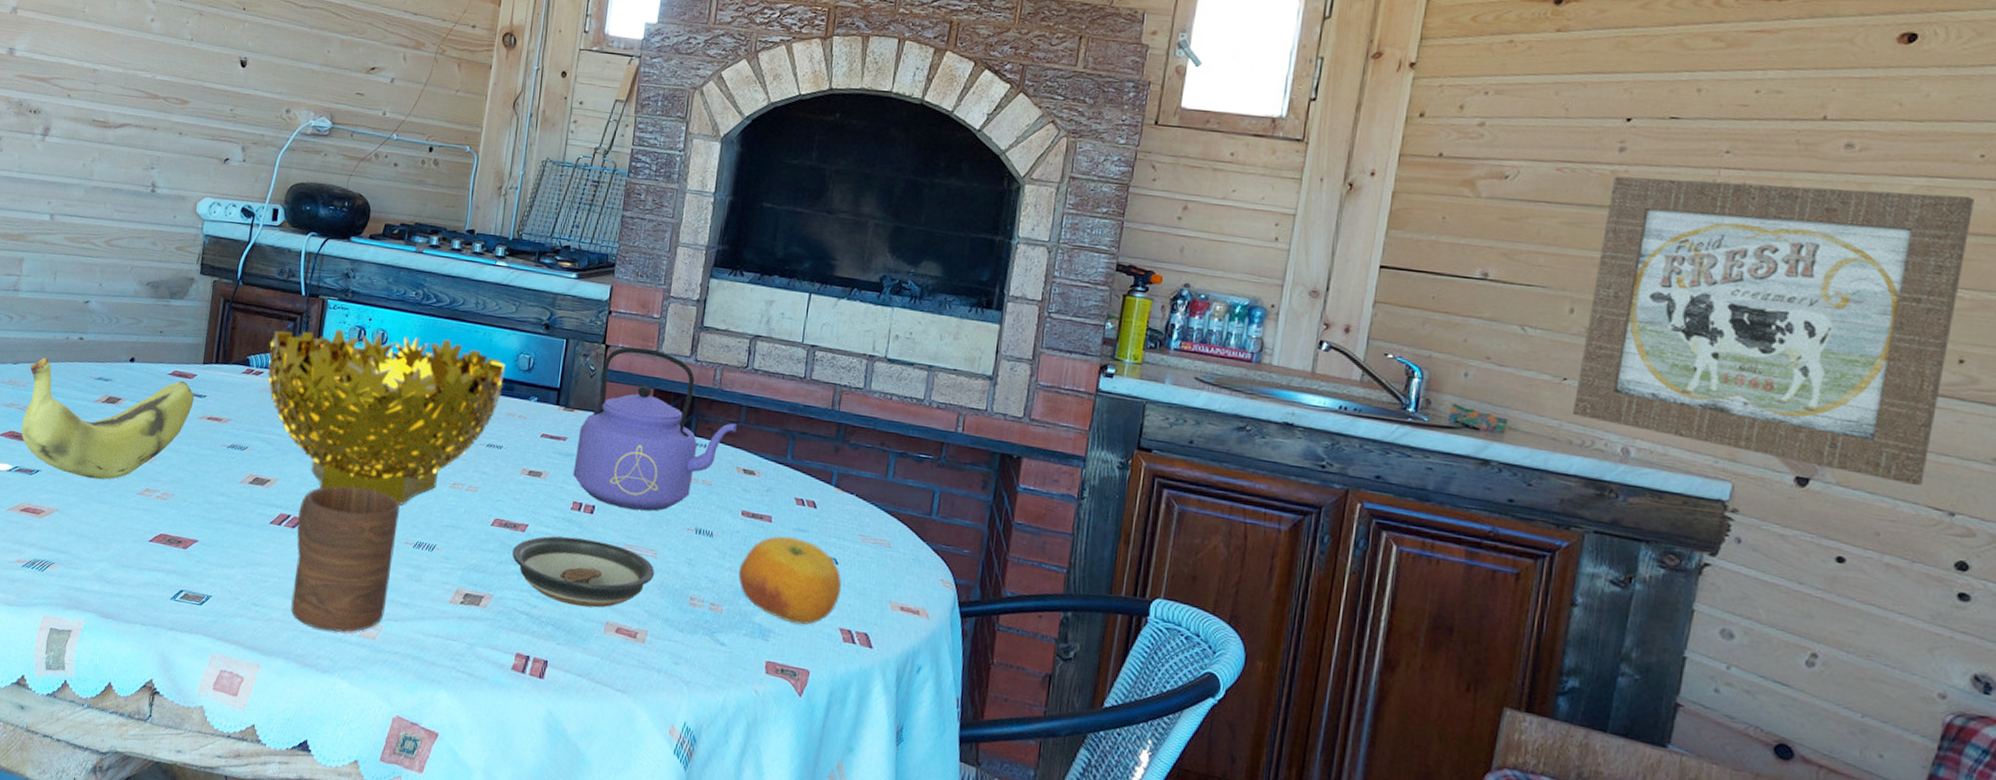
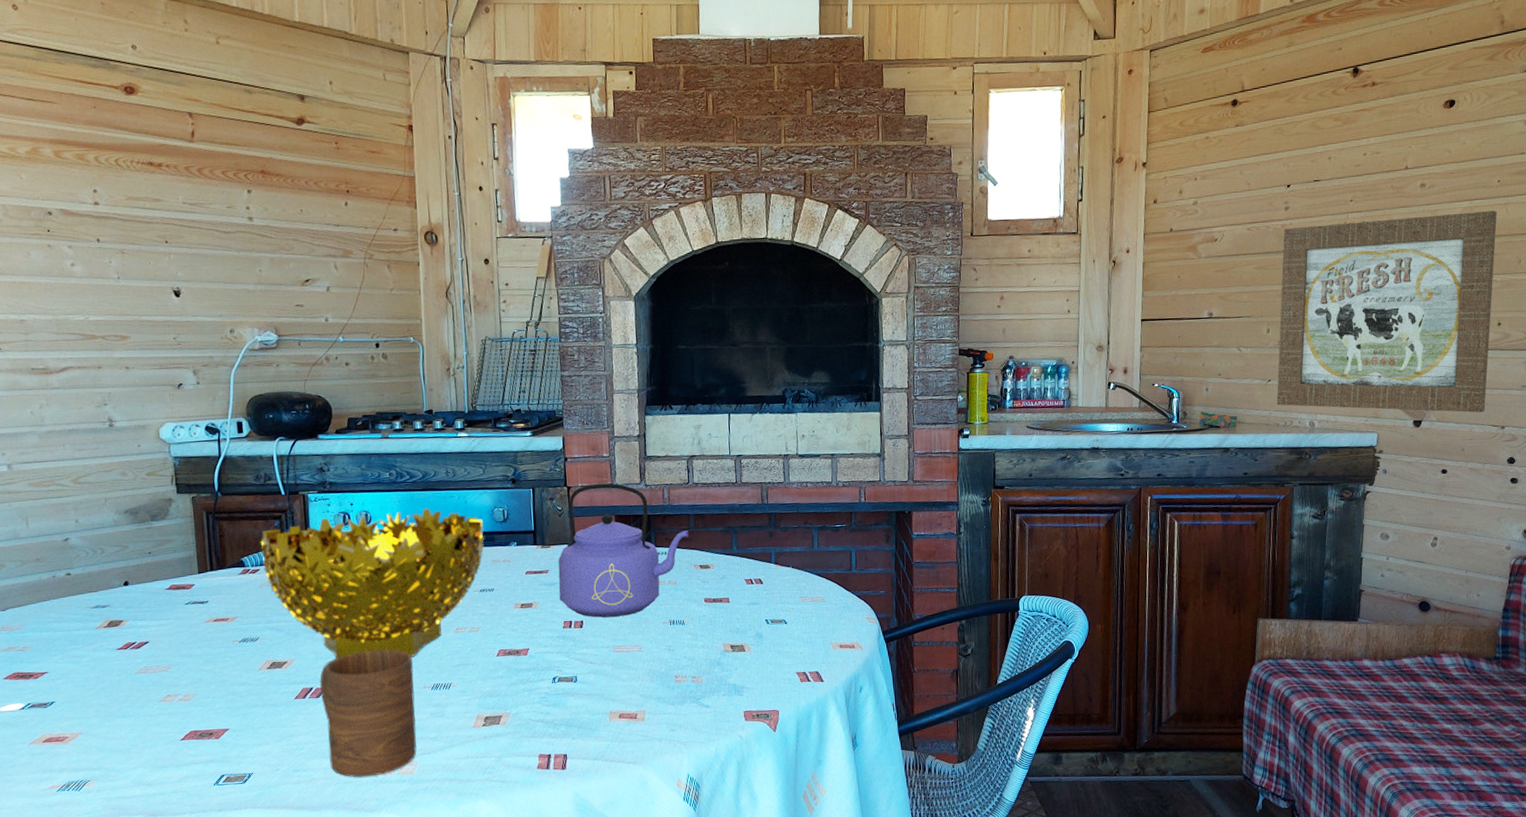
banana: present [21,357,195,480] -> none [21,592,197,699]
saucer: present [512,536,655,608] -> none [519,648,643,706]
fruit: present [738,536,842,625] -> none [710,610,793,677]

